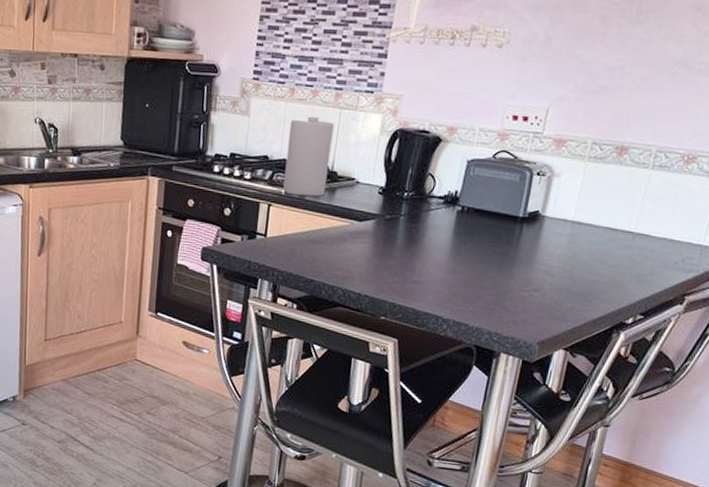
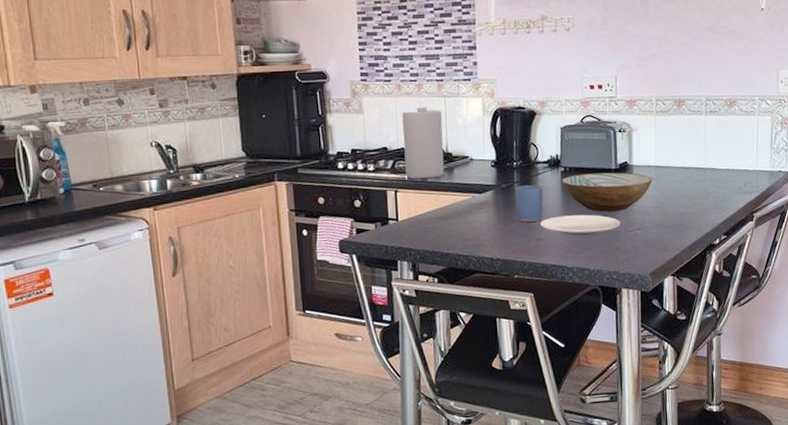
mug: none [396,219,432,262] -> present [515,184,543,222]
plate: none [421,260,517,288] -> present [540,214,621,236]
bowl: none [455,216,566,266] -> present [561,172,653,212]

